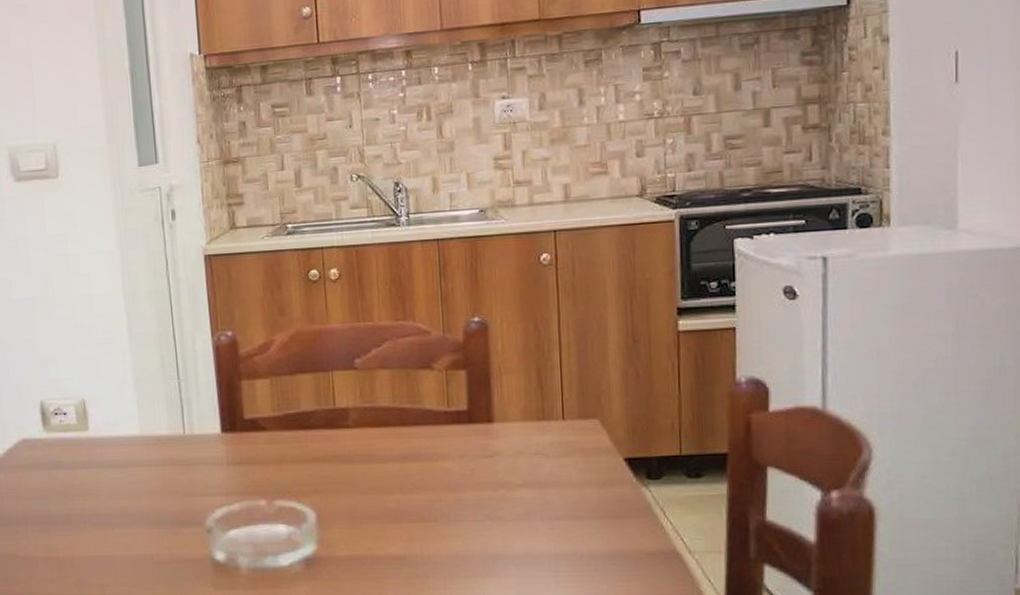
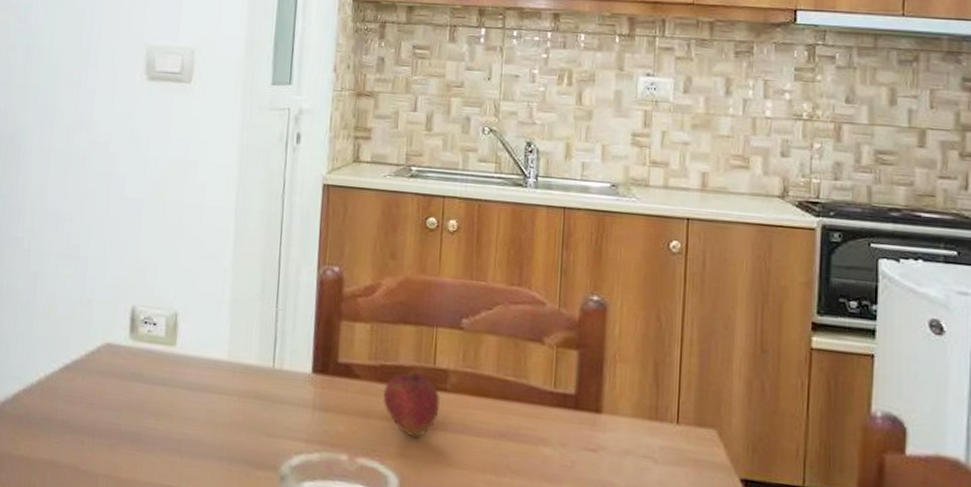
fruit: none [290,415,344,473] -> present [383,371,440,437]

